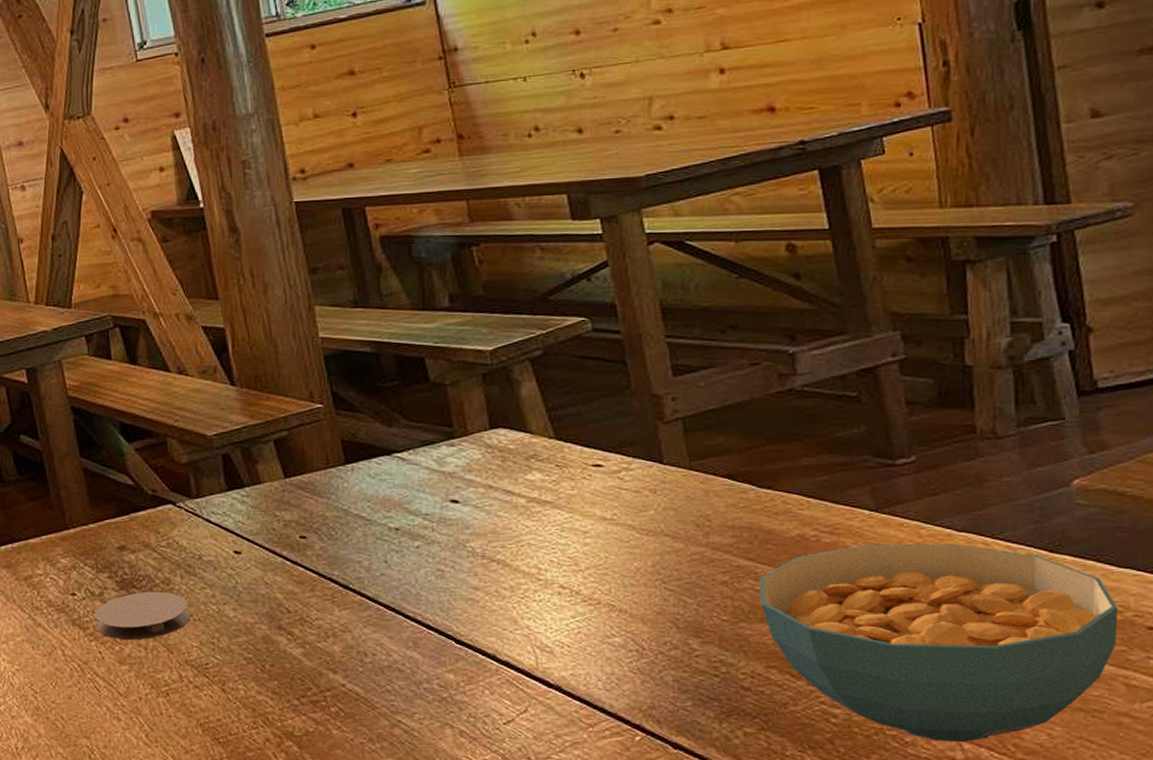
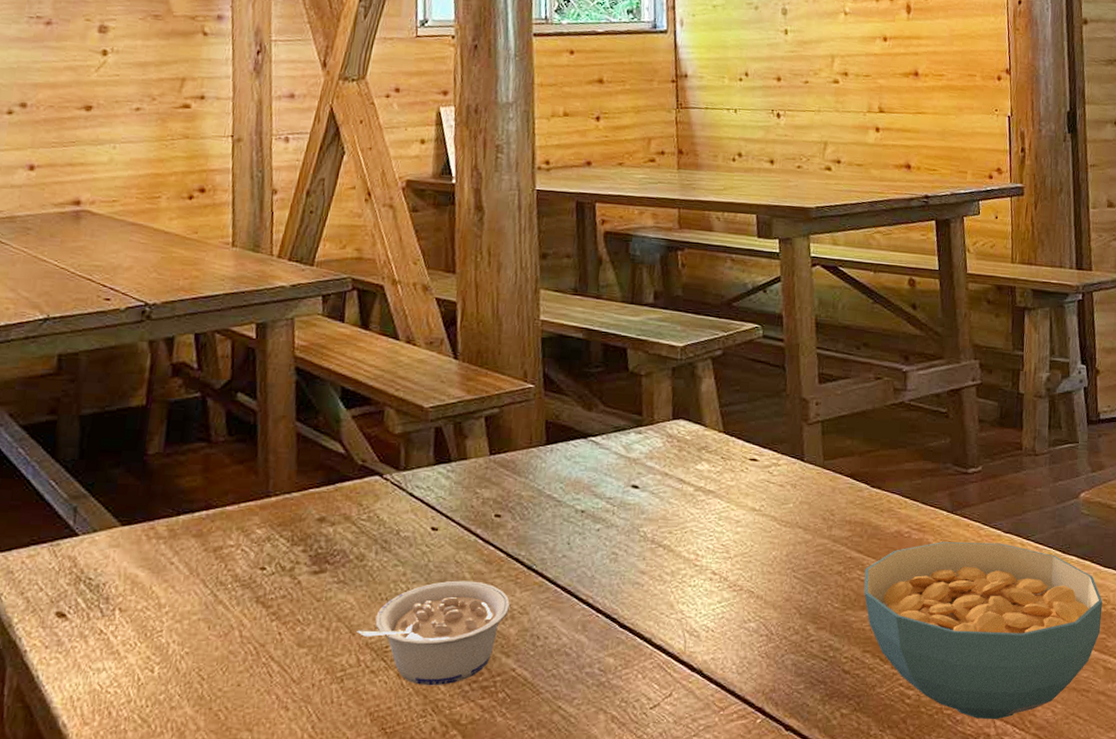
coaster: present [94,591,191,640] -> none [281,567,379,621]
legume: none [174,601,331,700] -> present [357,580,511,686]

